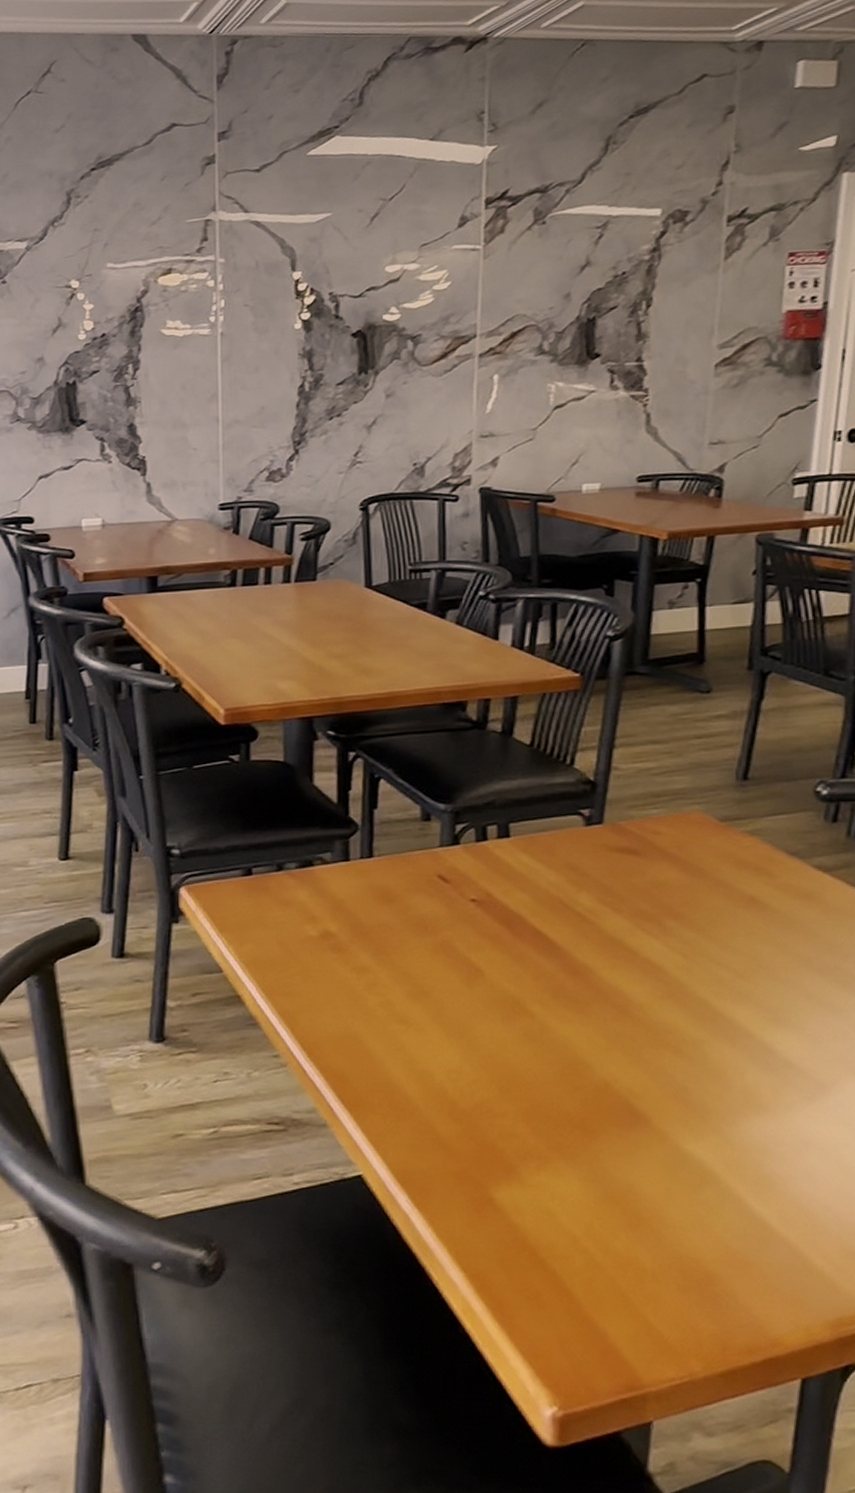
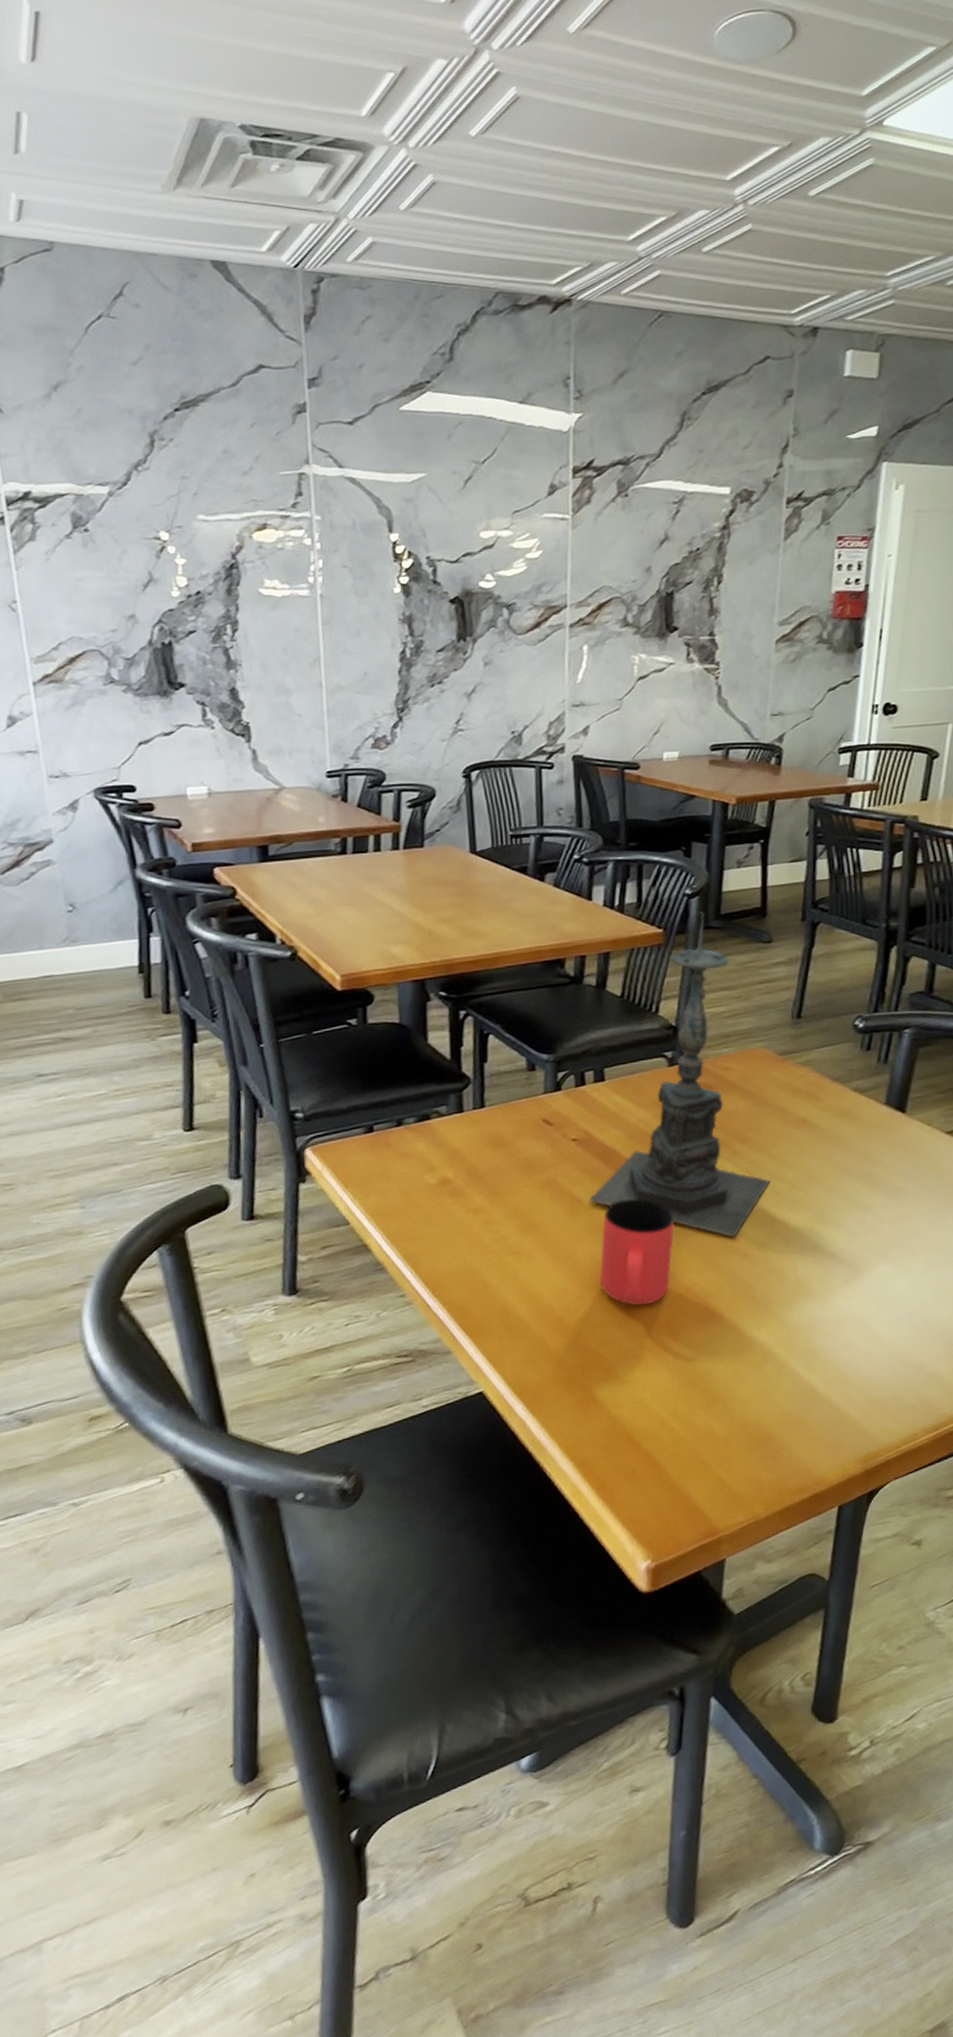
candle holder: none [488,656,710,1029] -> present [588,912,771,1237]
cup: none [499,973,591,1098] -> present [599,1199,674,1306]

